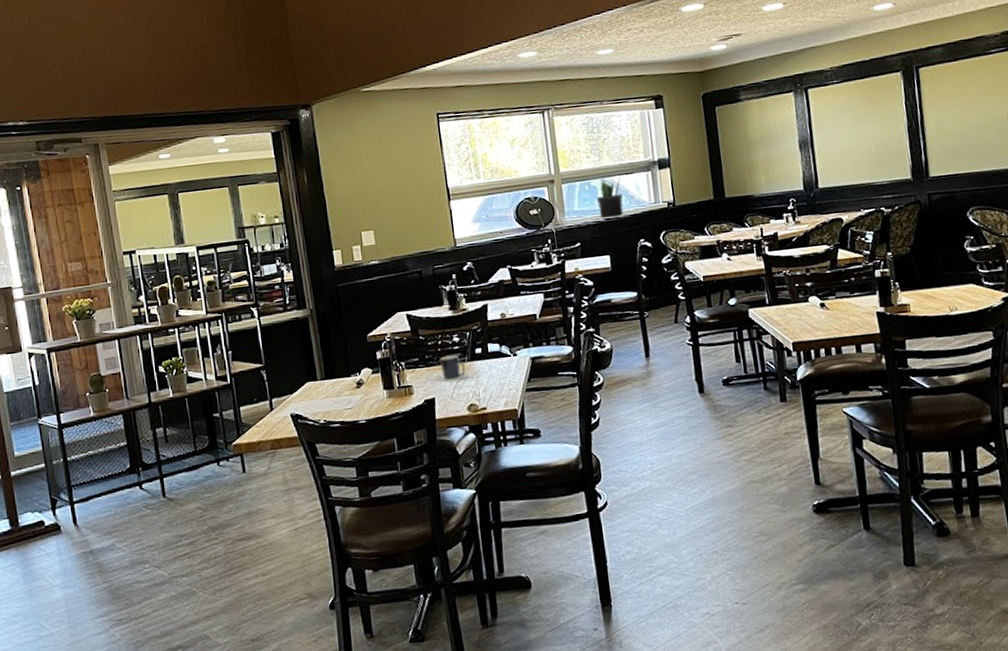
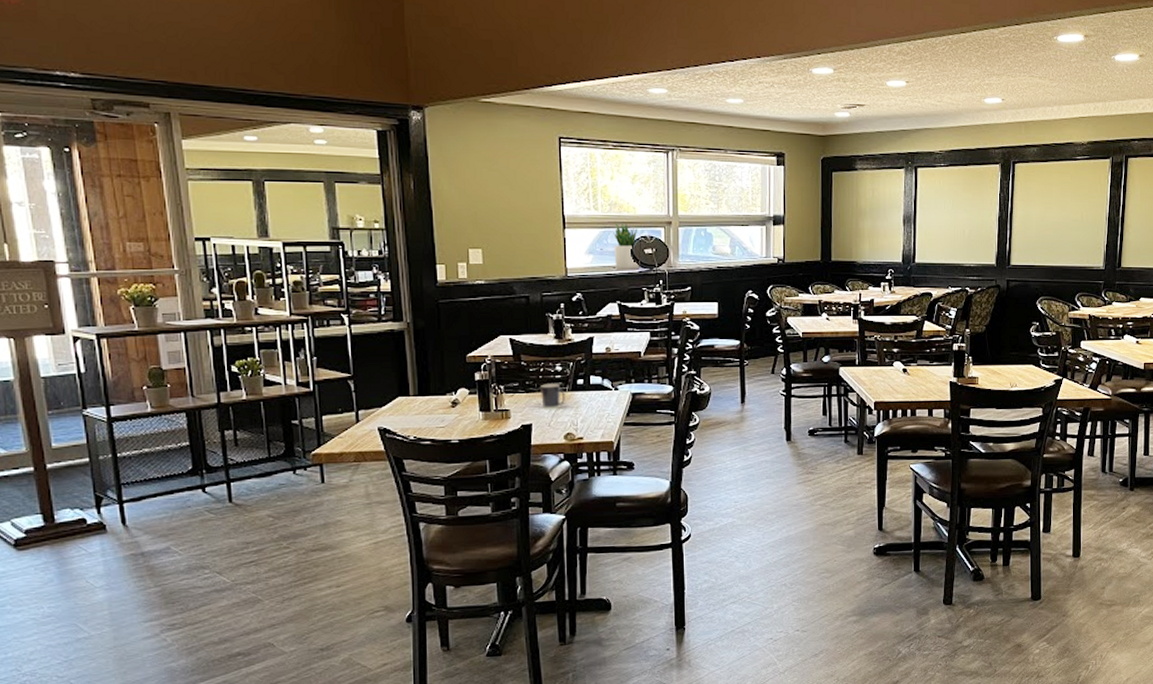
planter: none [497,186,527,236] -> present [613,222,640,271]
planter: present [596,177,623,219] -> none [711,227,736,267]

